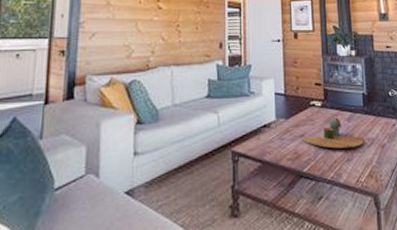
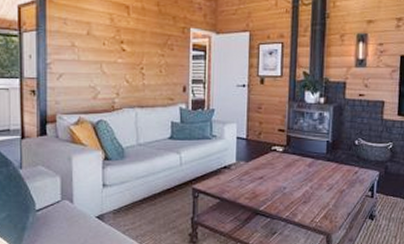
decorative tray: present [301,117,364,149] -> none [260,163,323,191]

